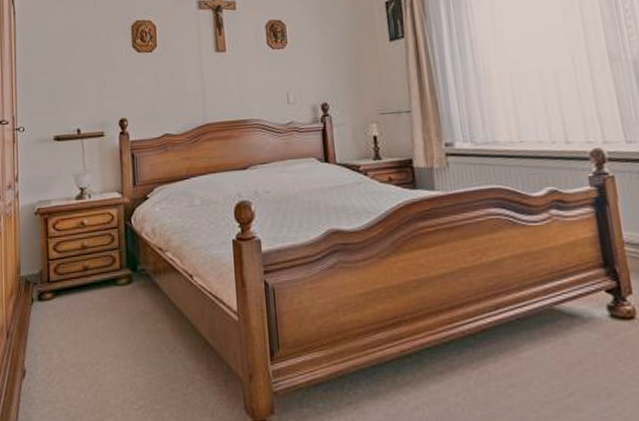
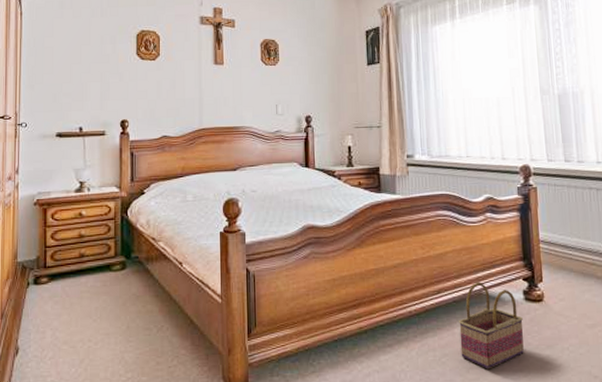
basket: none [526,294,615,405] -> present [459,282,524,369]

